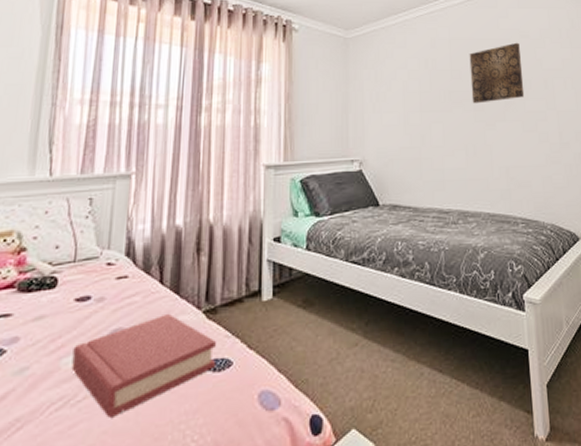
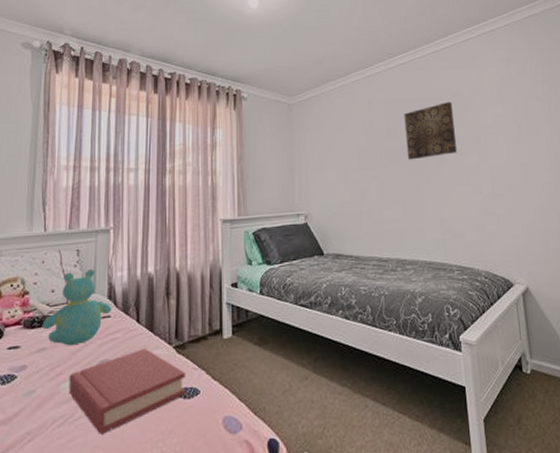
teddy bear: none [41,220,130,313] -> present [42,268,112,346]

